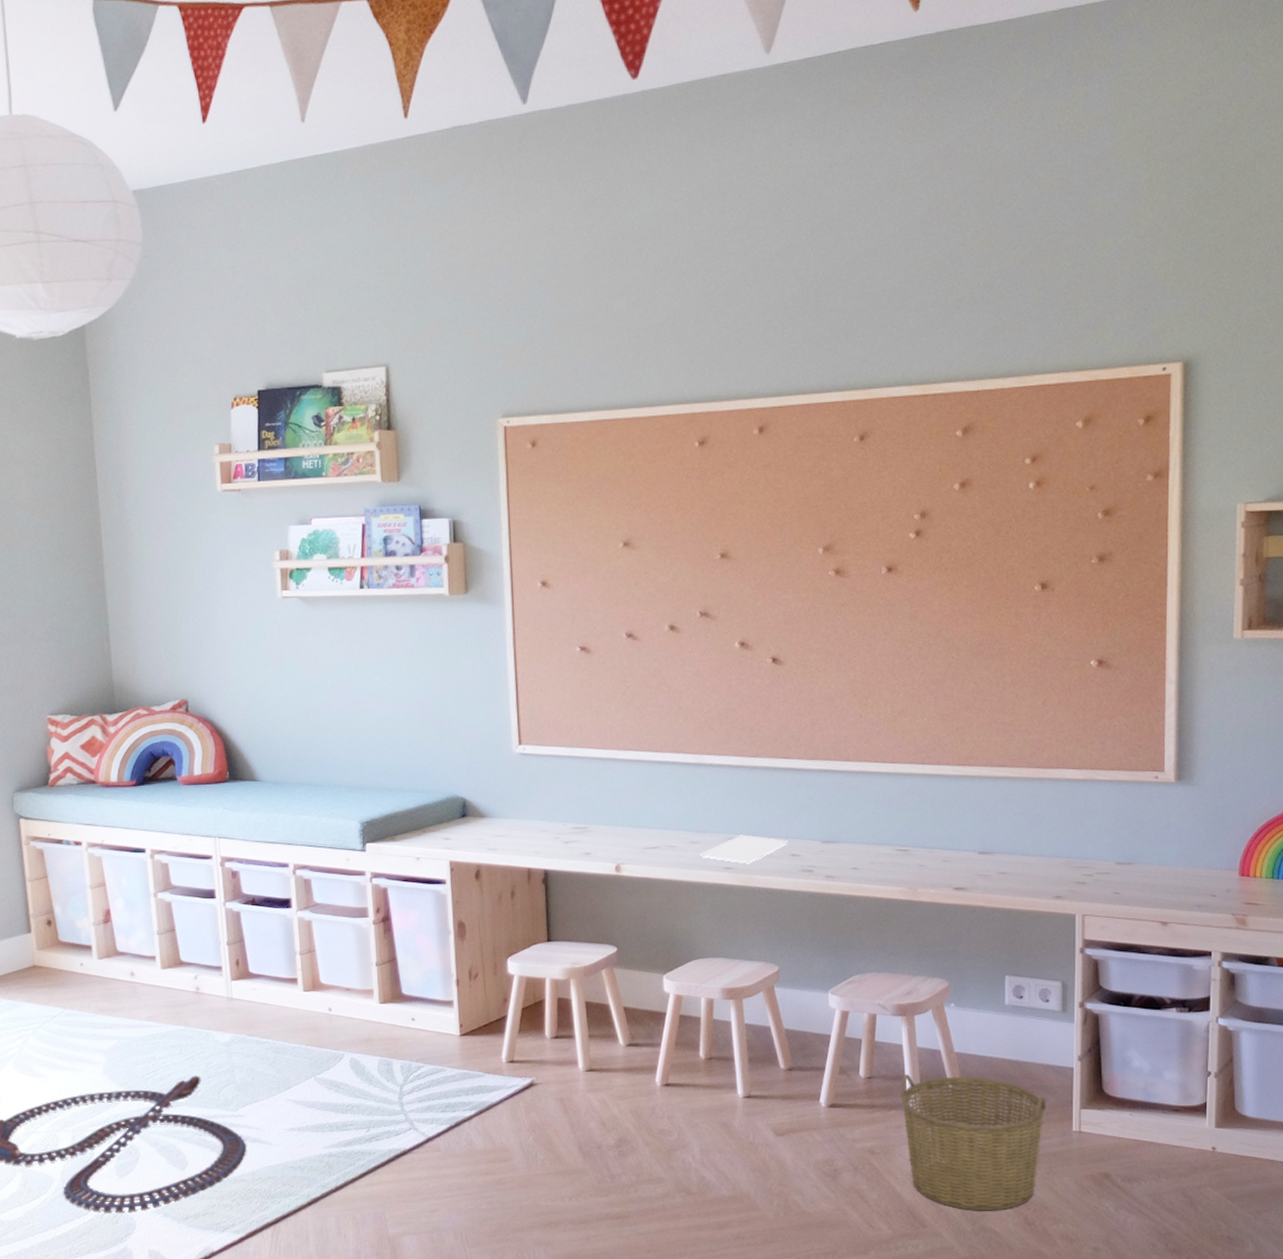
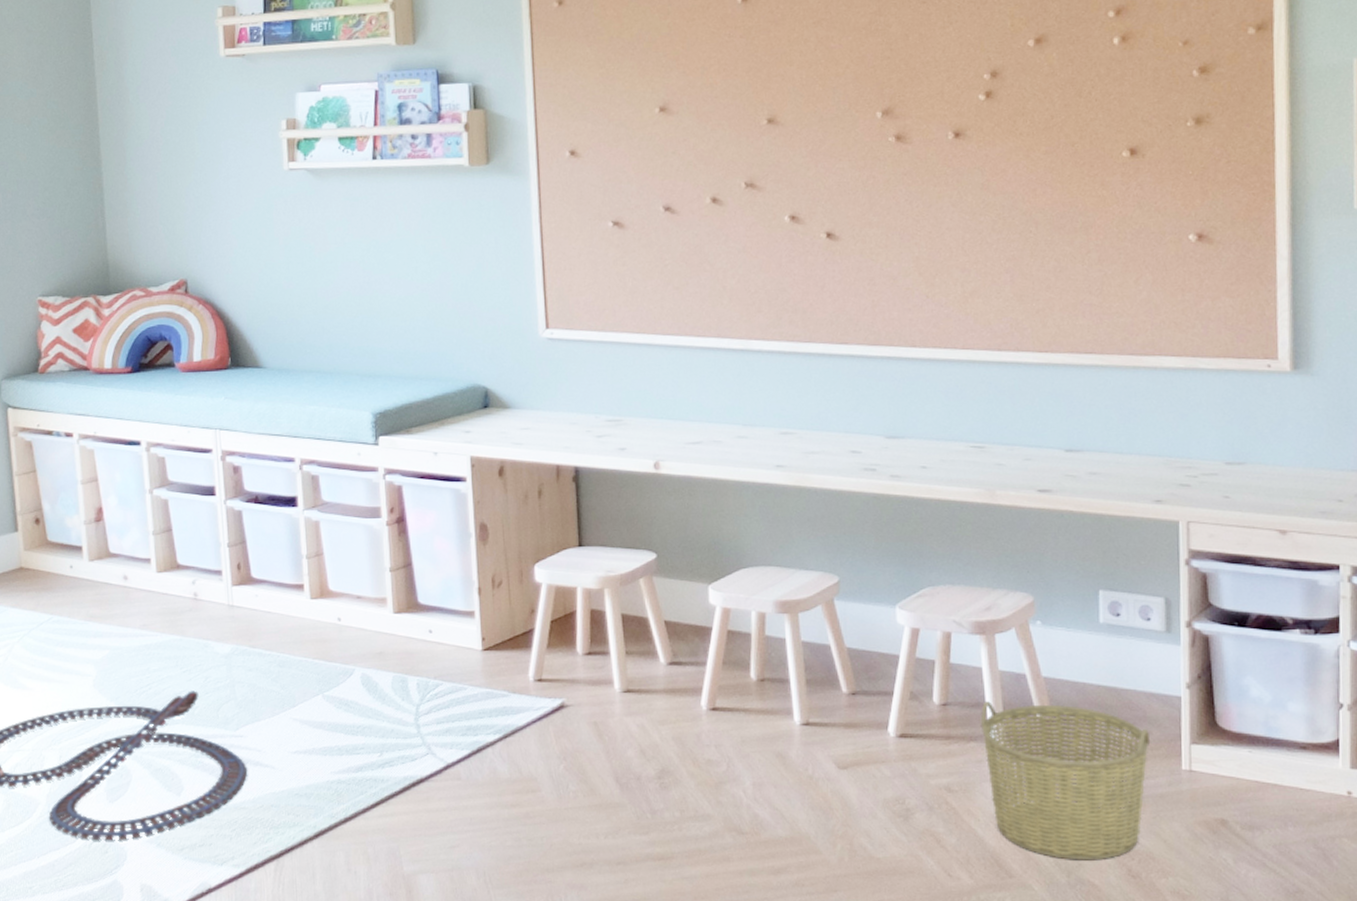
paper: present [700,834,788,862] -> none [748,428,847,459]

